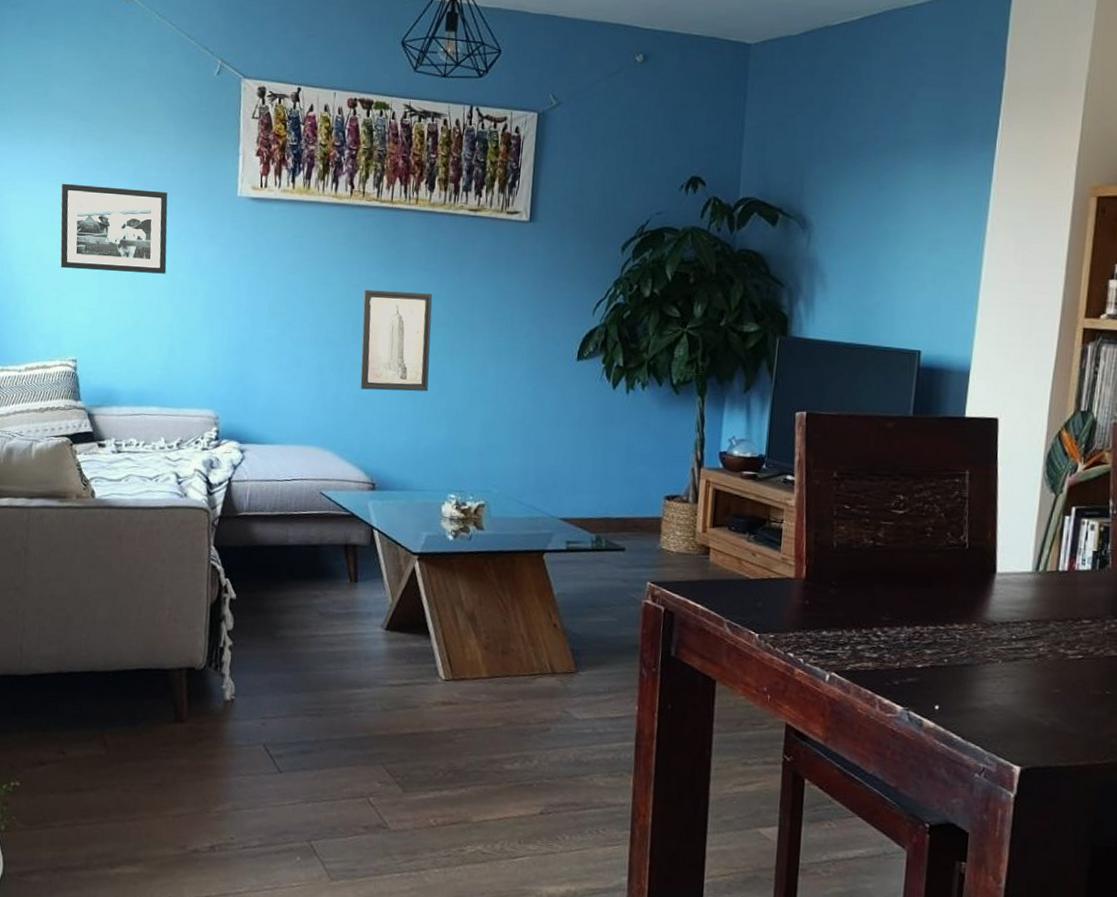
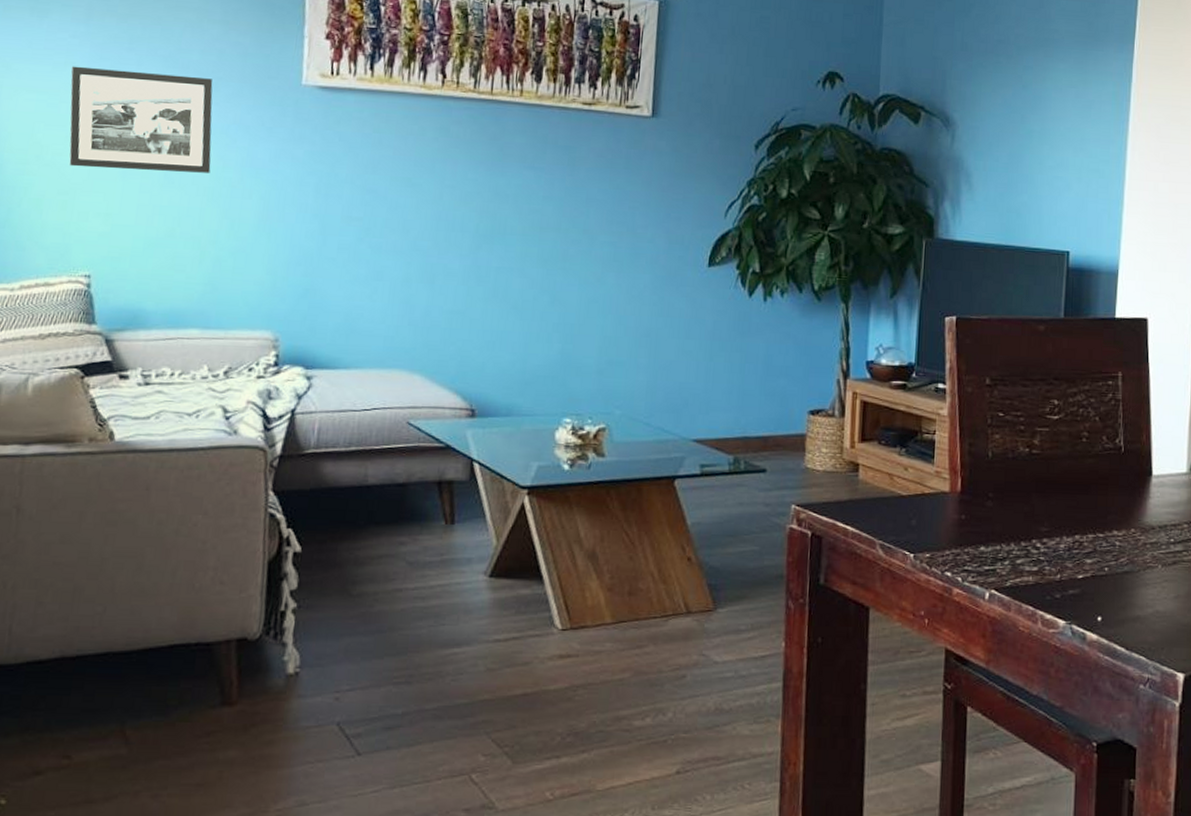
wall art: present [360,289,433,392] -> none [455,191,541,304]

